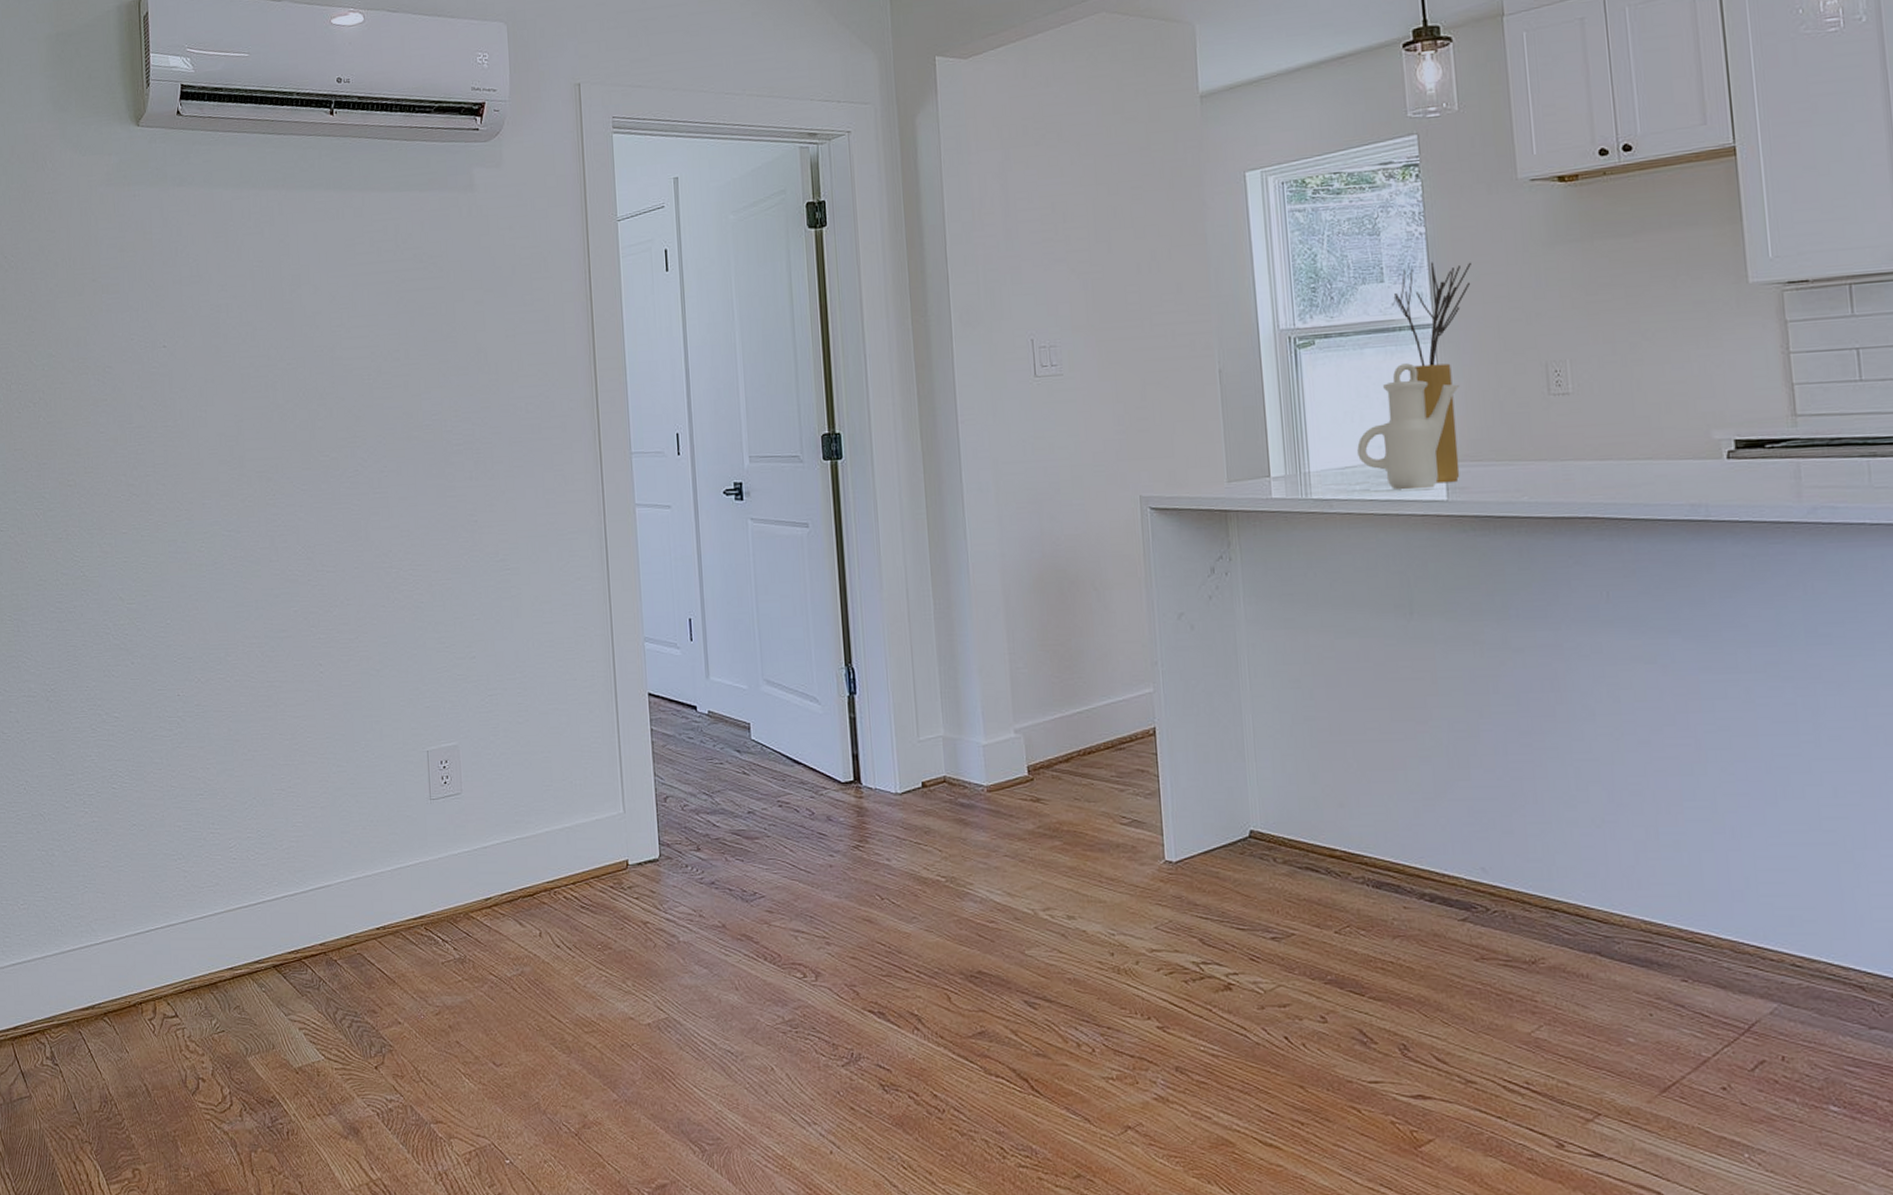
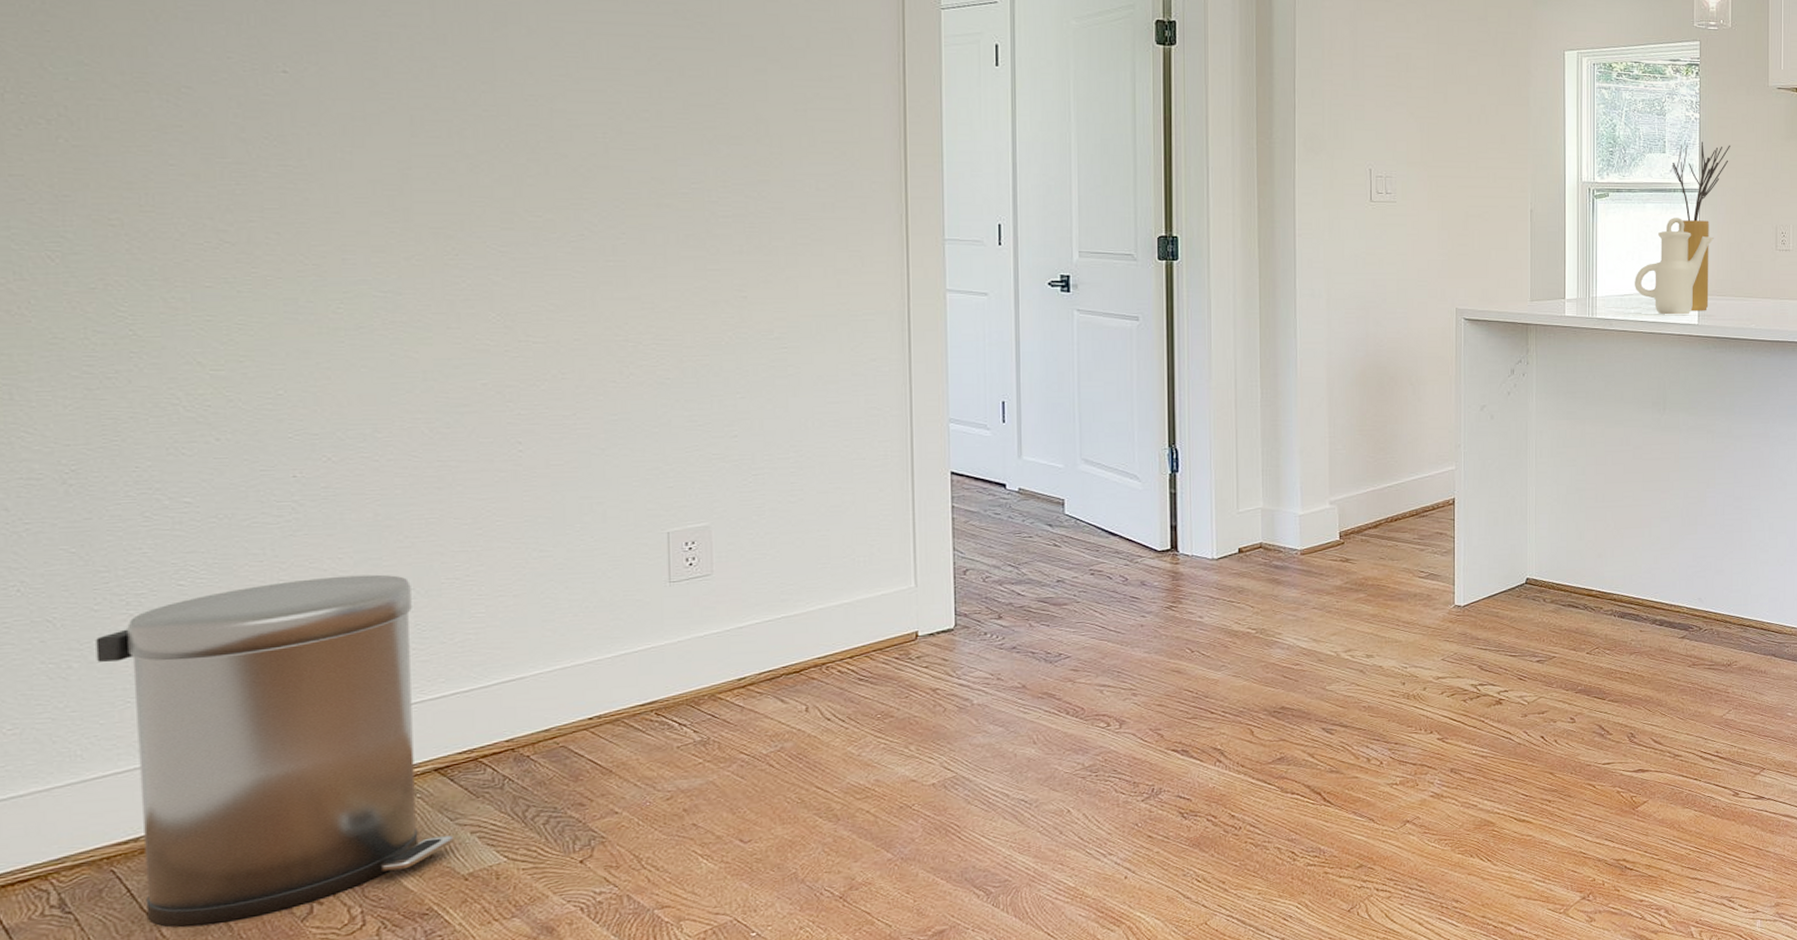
pedal bin: none [67,784,288,1088] -> present [96,574,454,927]

